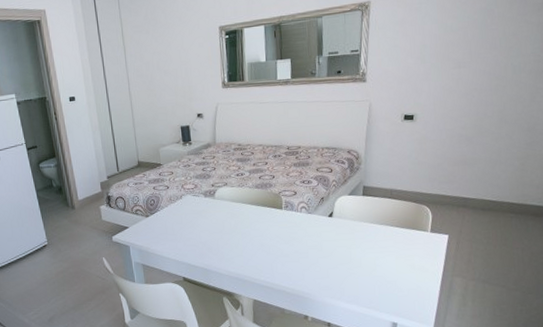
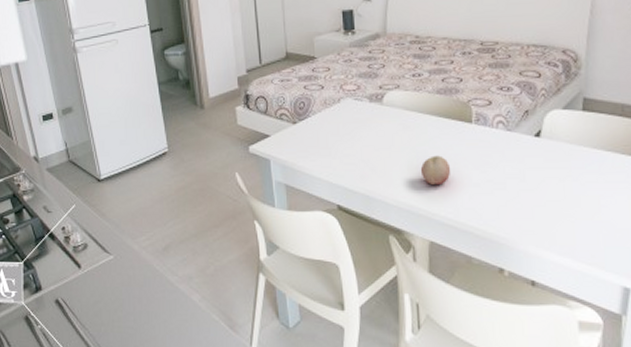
fruit: none [245,235,268,257] -> present [420,155,451,184]

